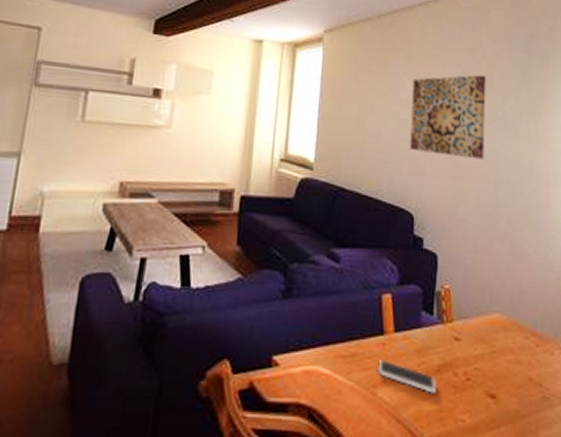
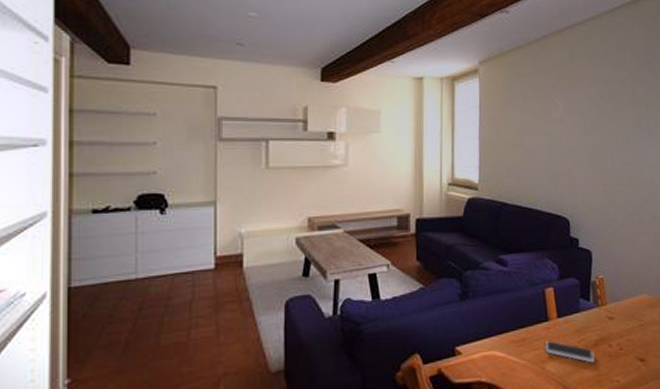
wall art: present [409,74,486,160] -> none [563,89,631,166]

